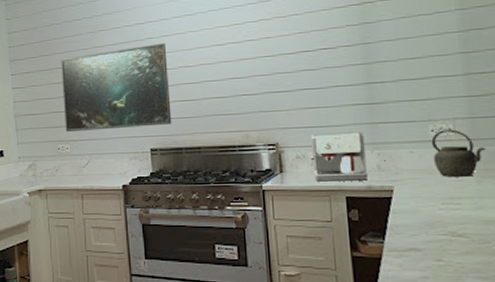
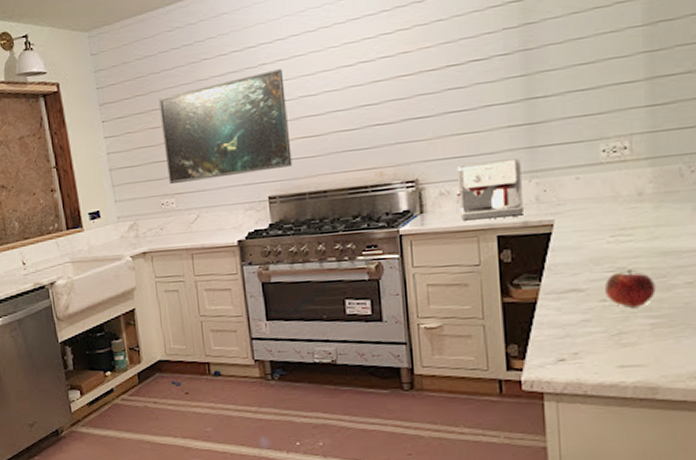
kettle: present [431,129,485,177] -> none [602,147,667,205]
fruit: none [439,234,483,268] -> present [605,269,656,308]

